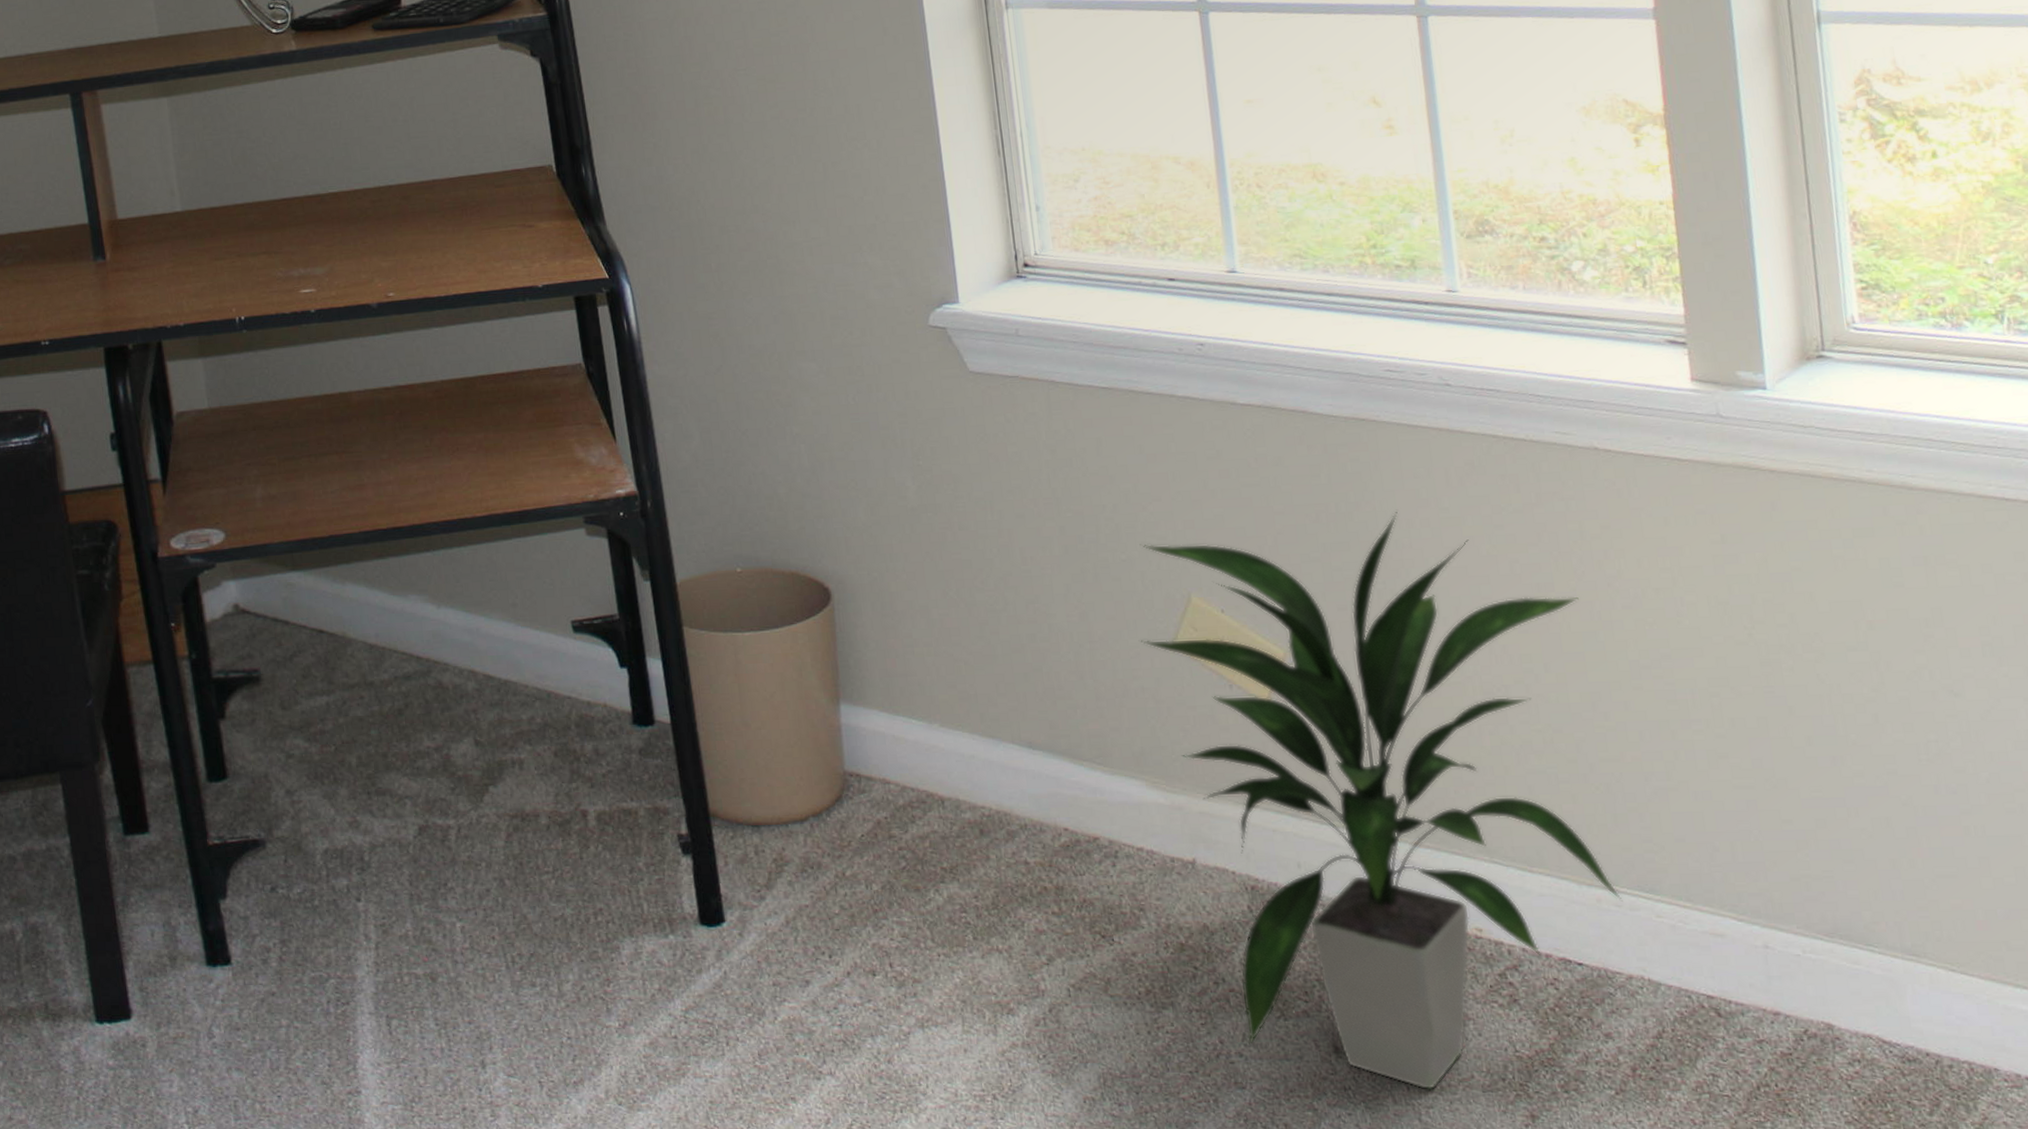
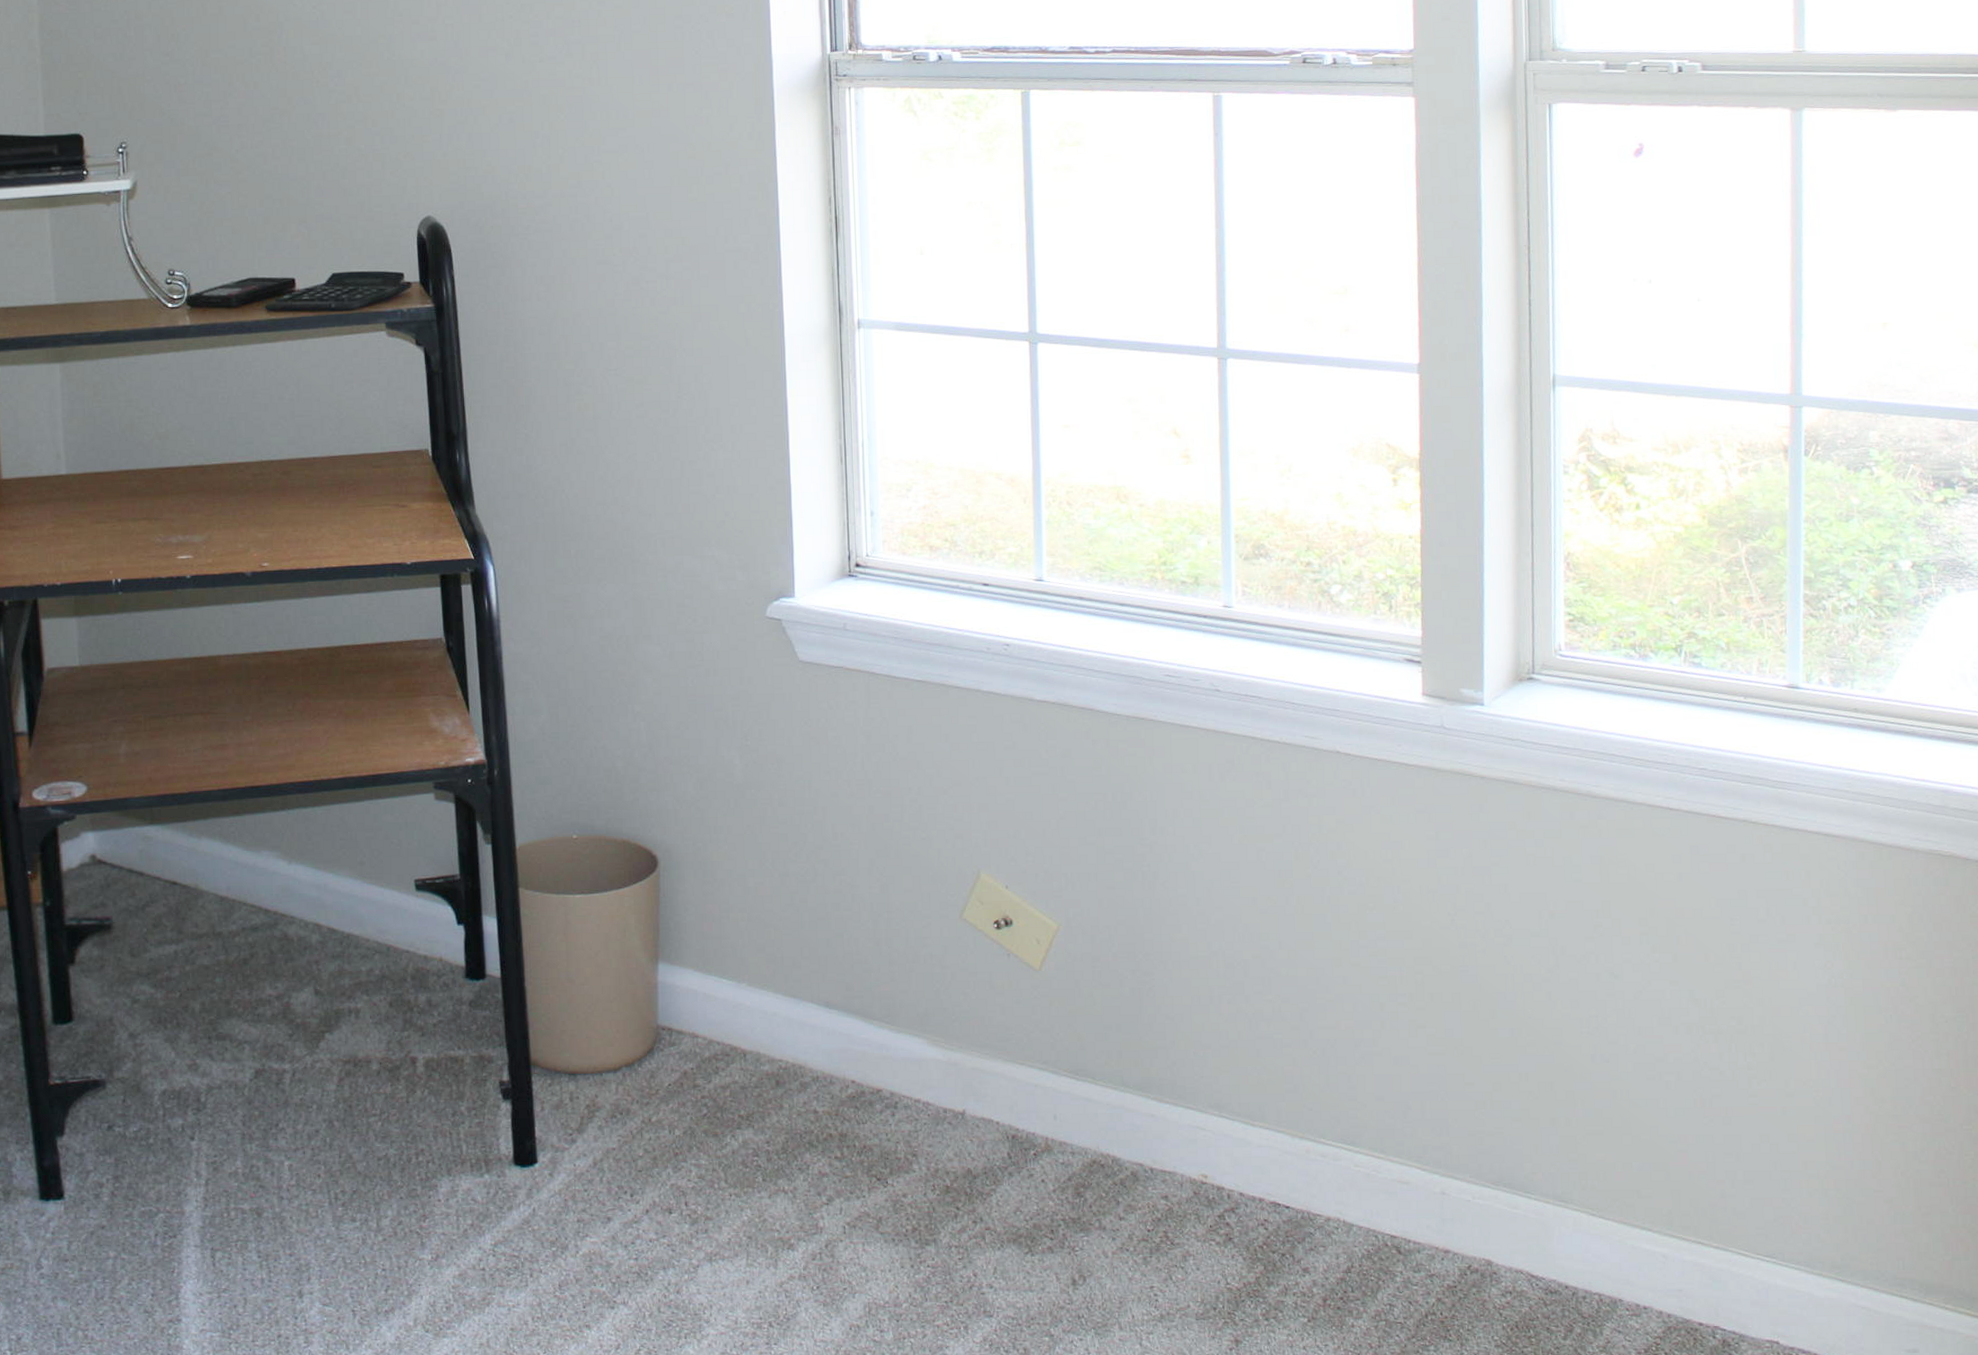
indoor plant: present [1139,512,1623,1090] -> none [933,802,1328,1318]

